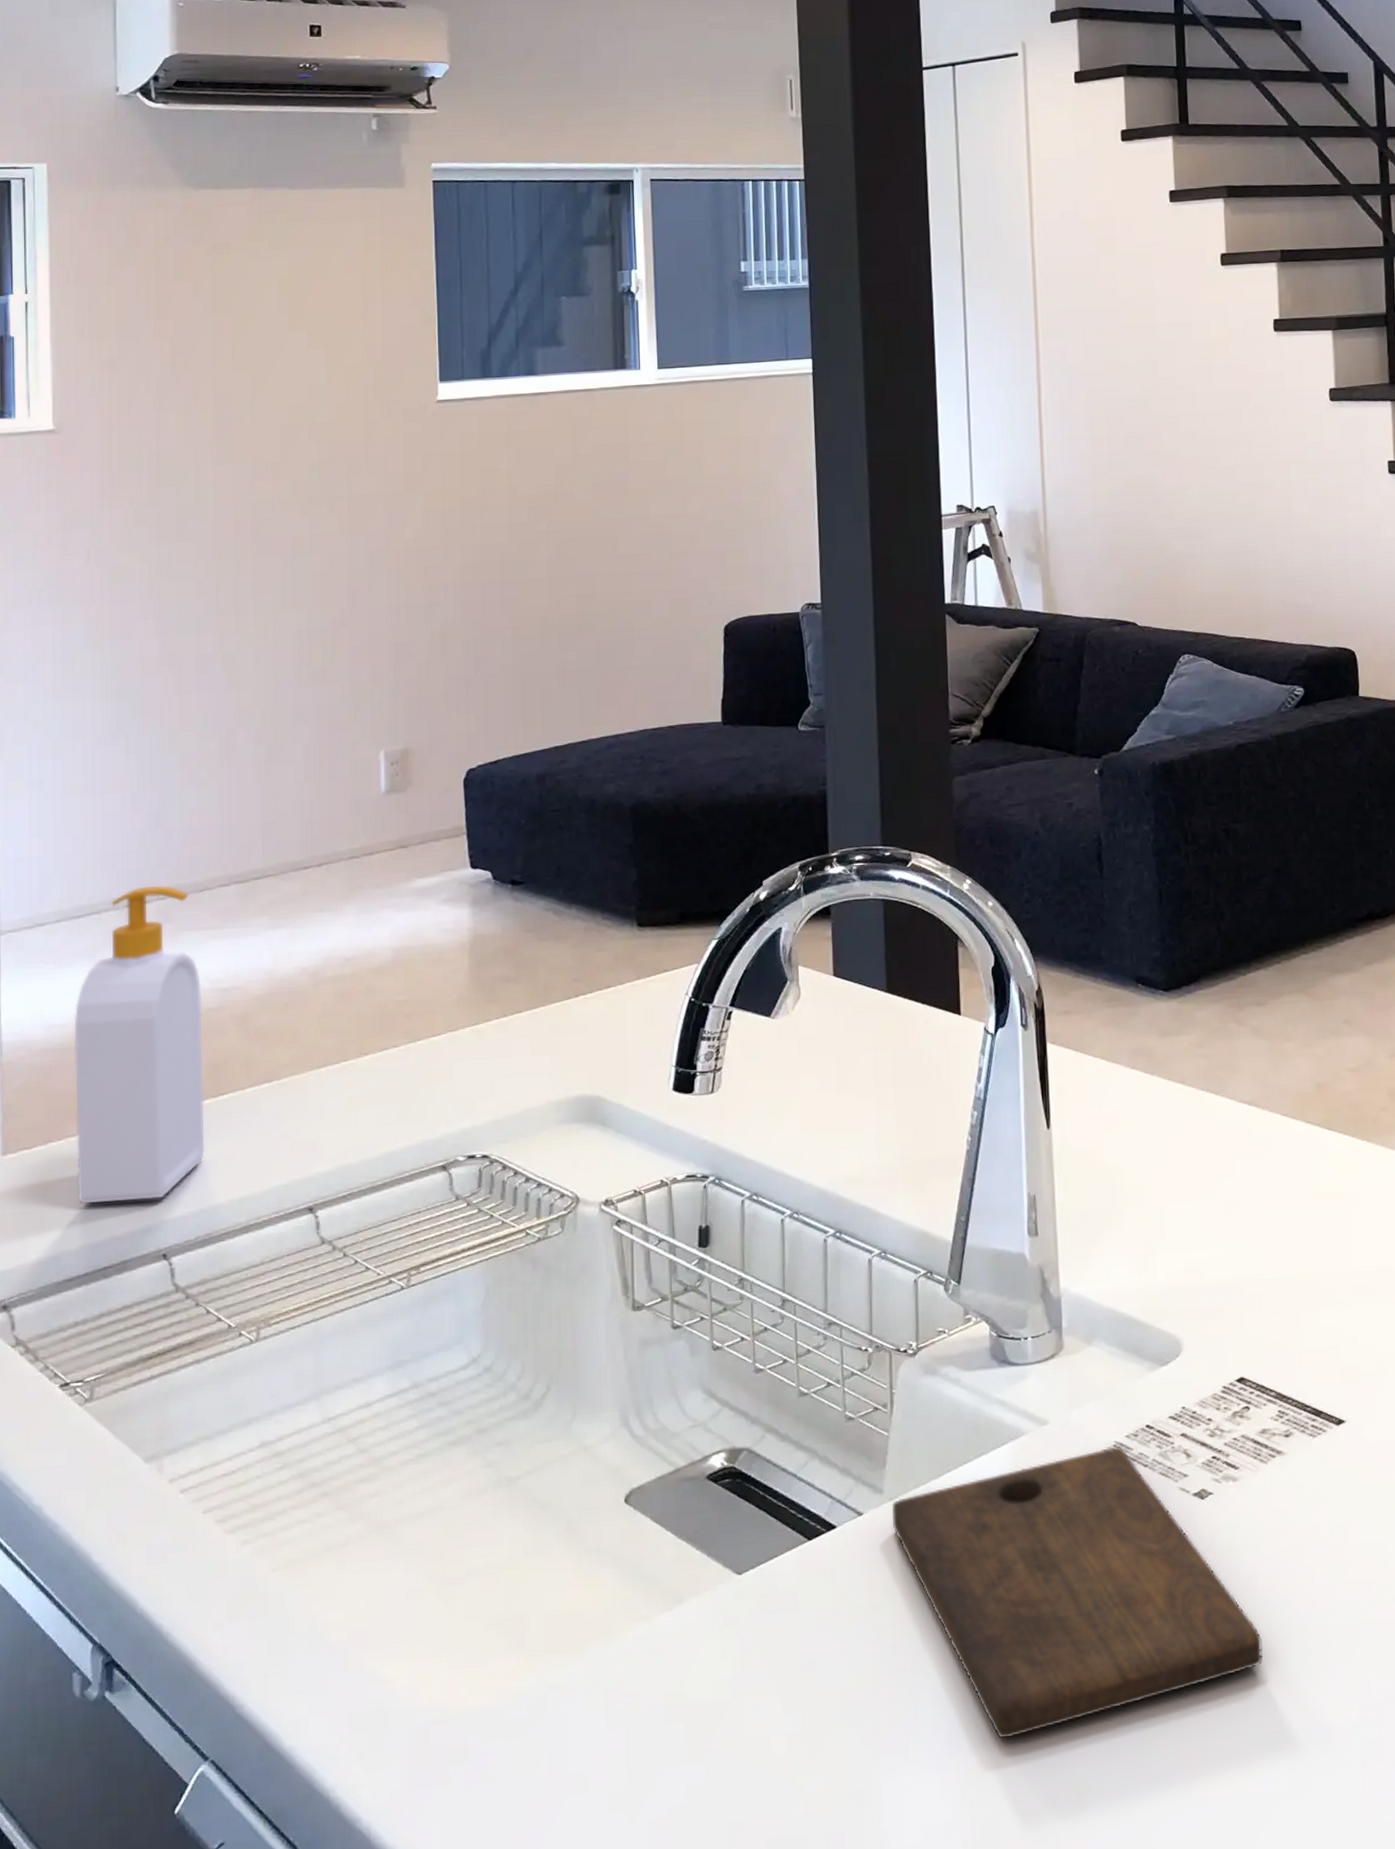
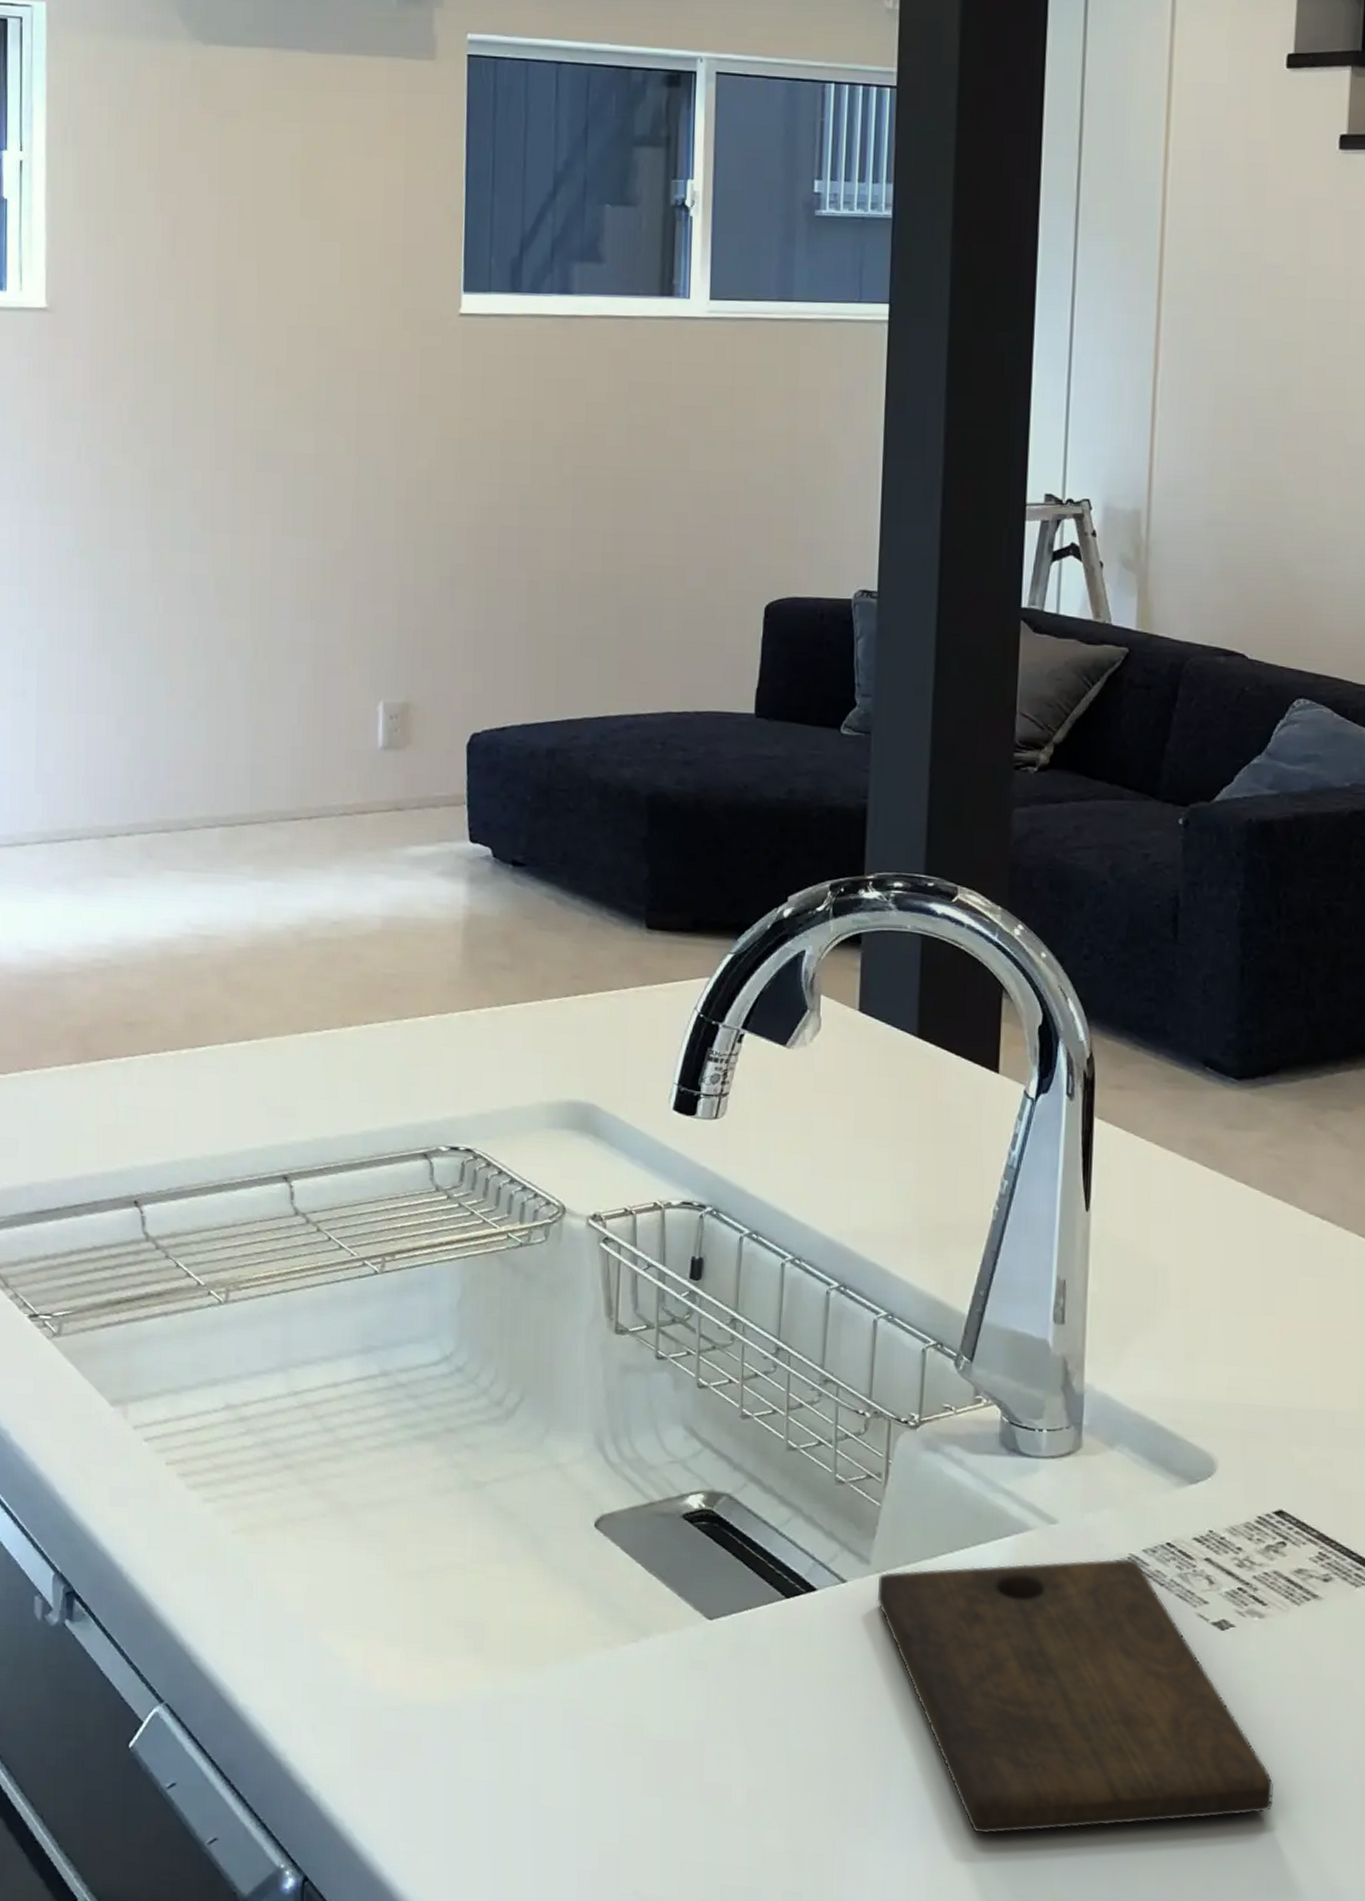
soap bottle: present [74,885,205,1205] -> none [51,818,182,1144]

